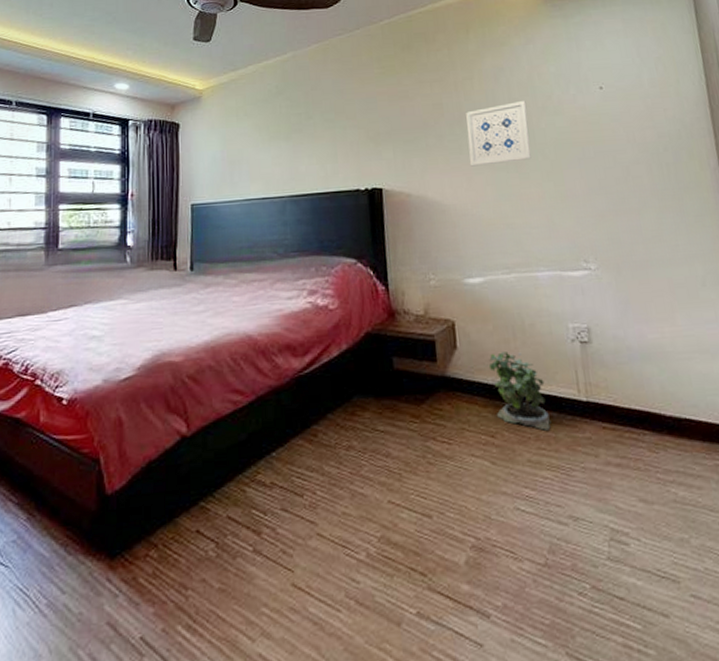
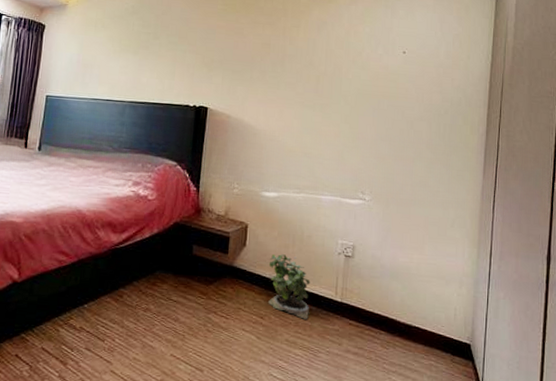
wall art: present [466,101,531,167] -> none [283,52,340,103]

